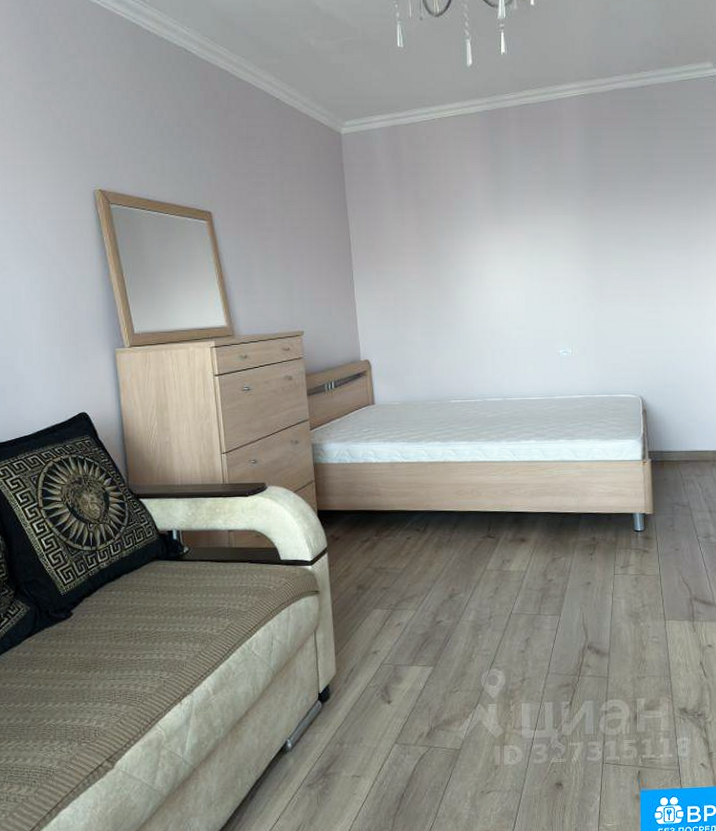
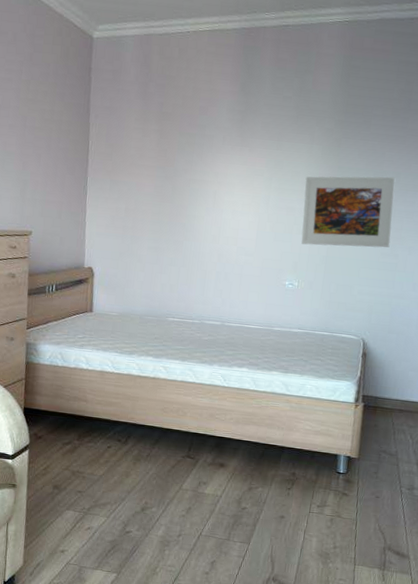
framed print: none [565,237,653,312] -> present [301,176,396,248]

